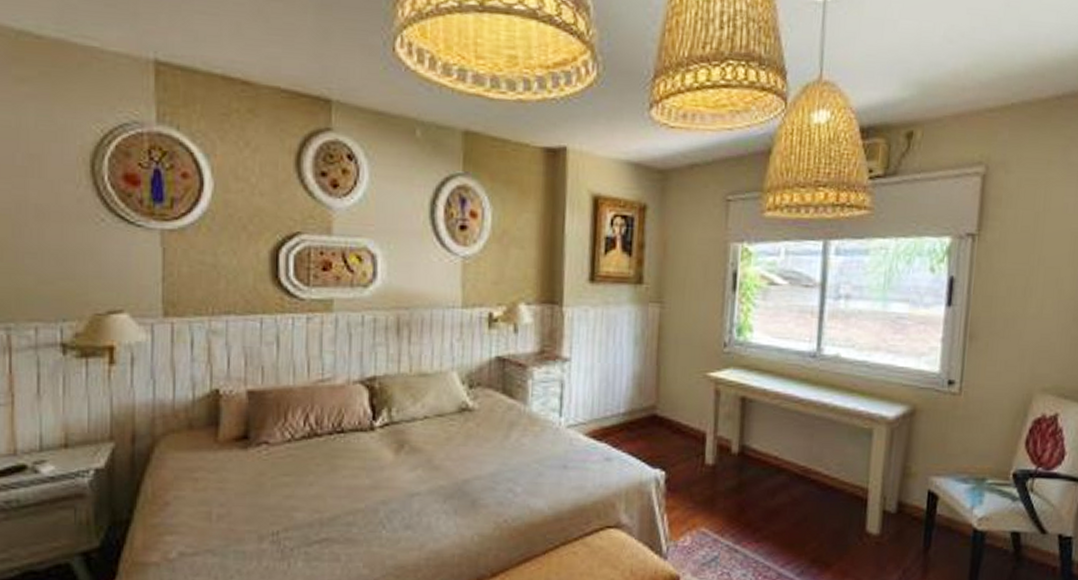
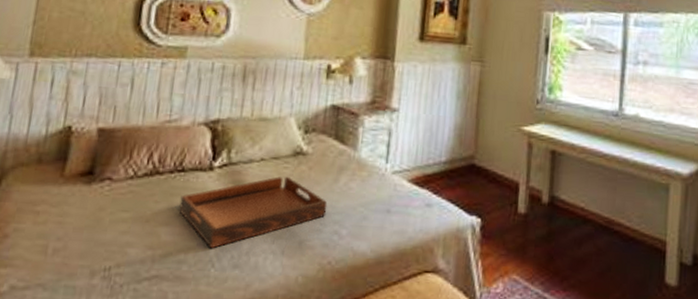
serving tray: none [342,434,499,511] -> present [179,176,328,249]

